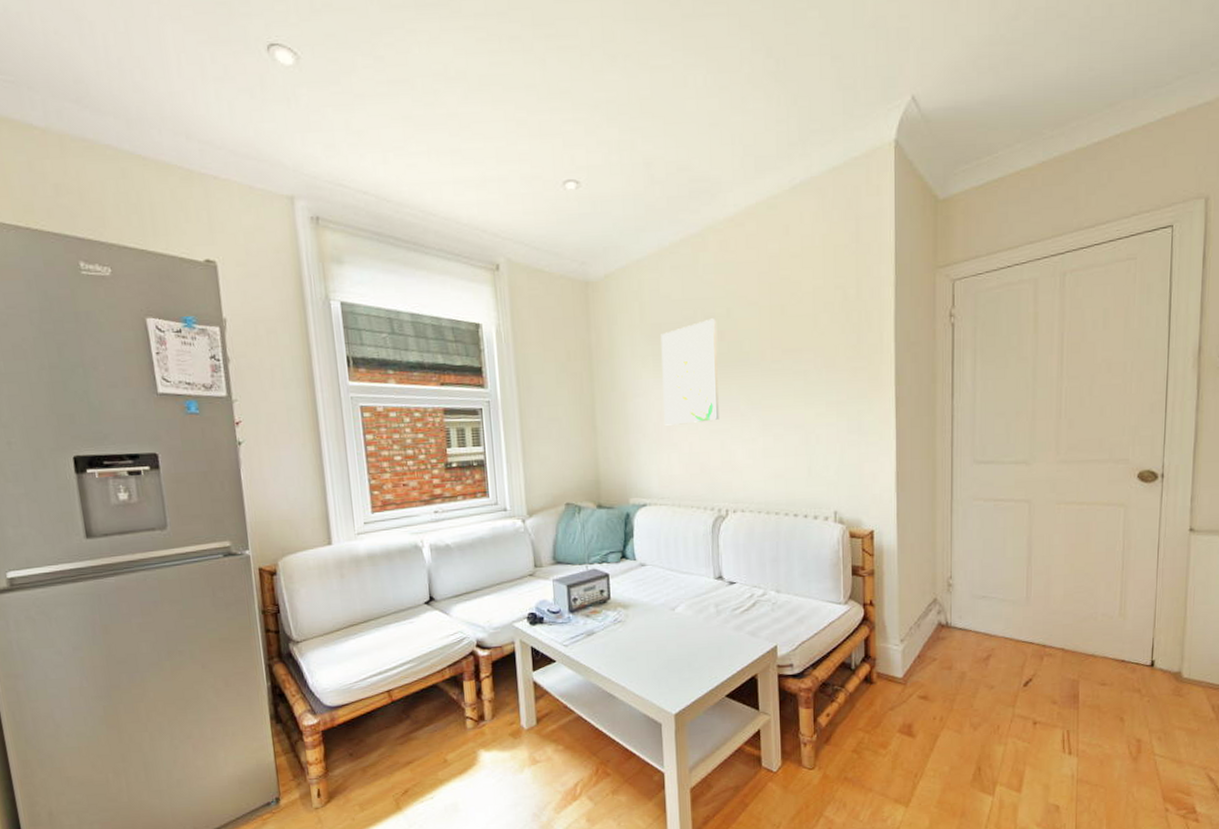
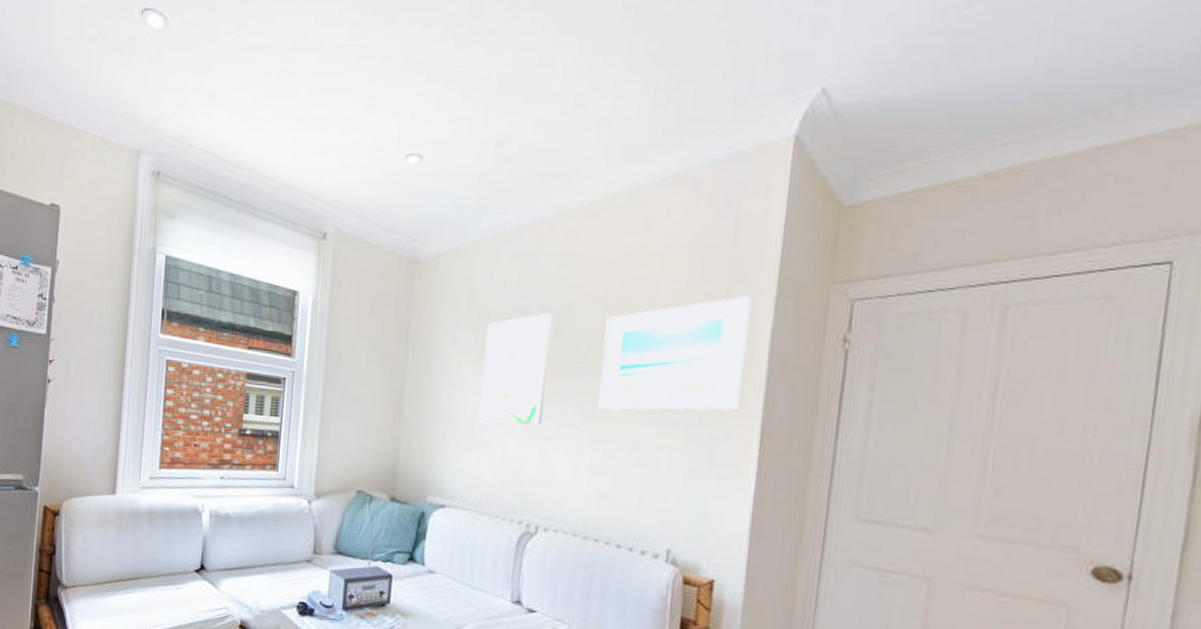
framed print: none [762,285,877,401] -> present [598,295,752,411]

